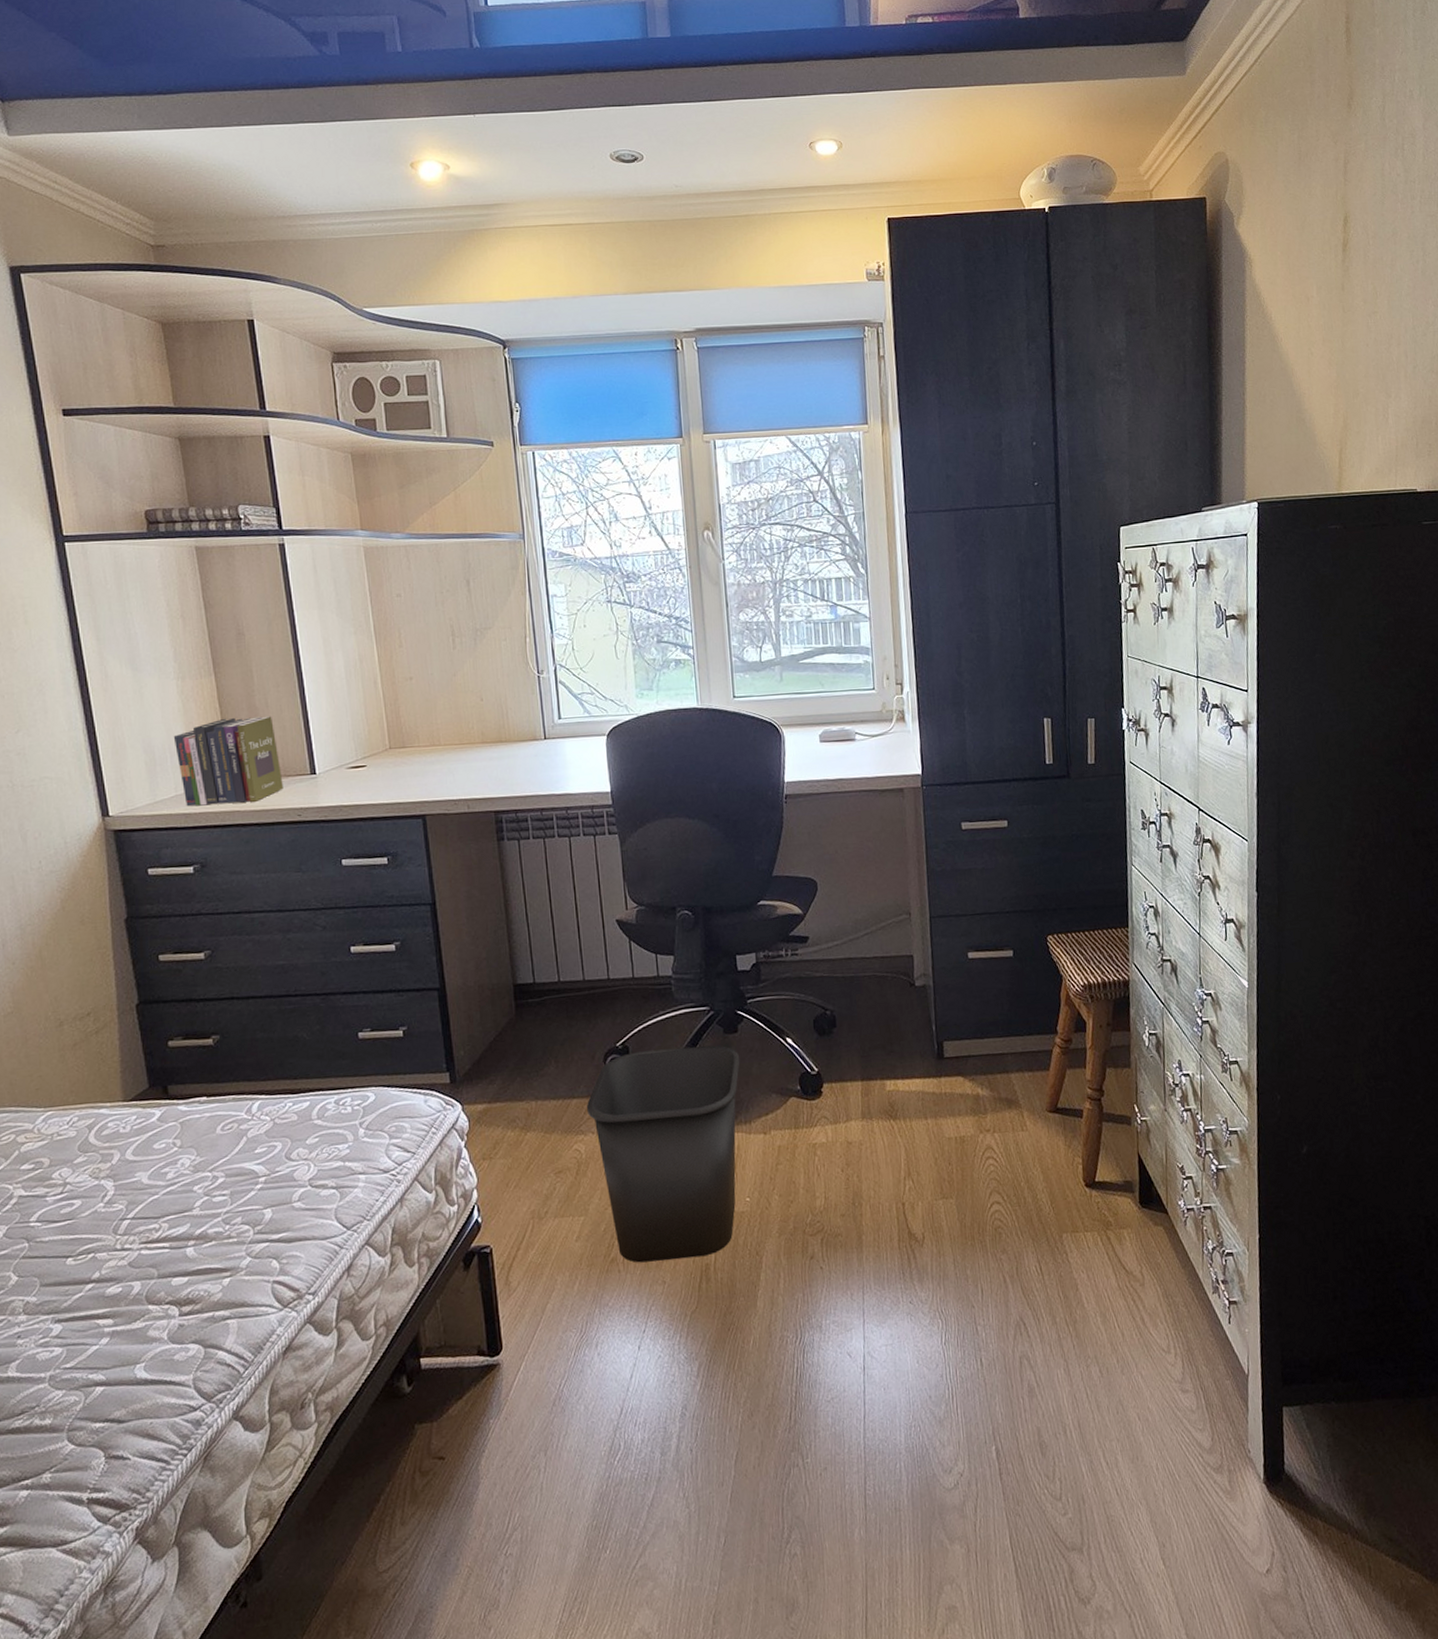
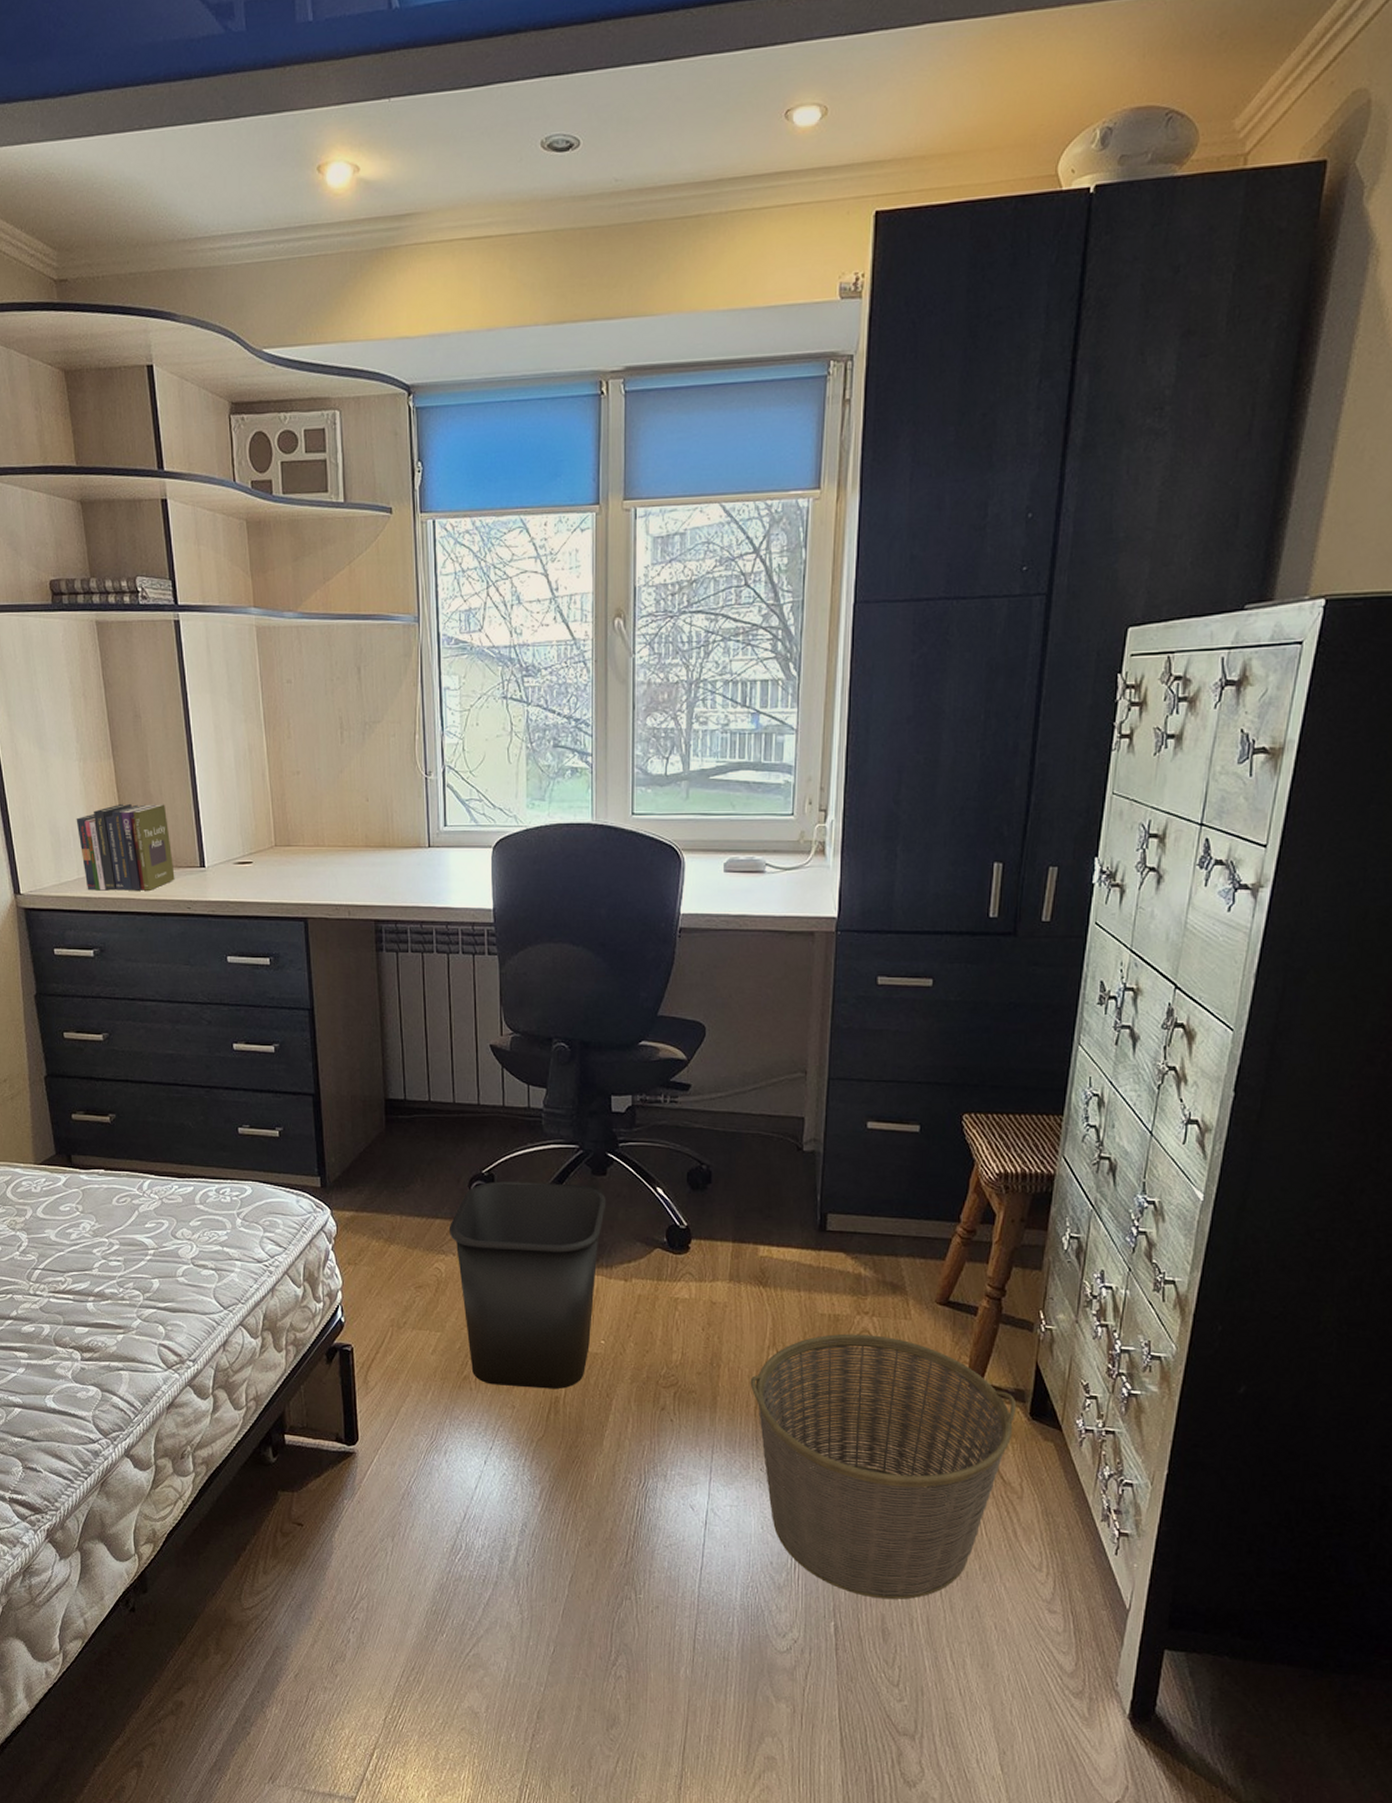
basket: none [891,1150,1128,1413] -> present [750,1333,1017,1600]

